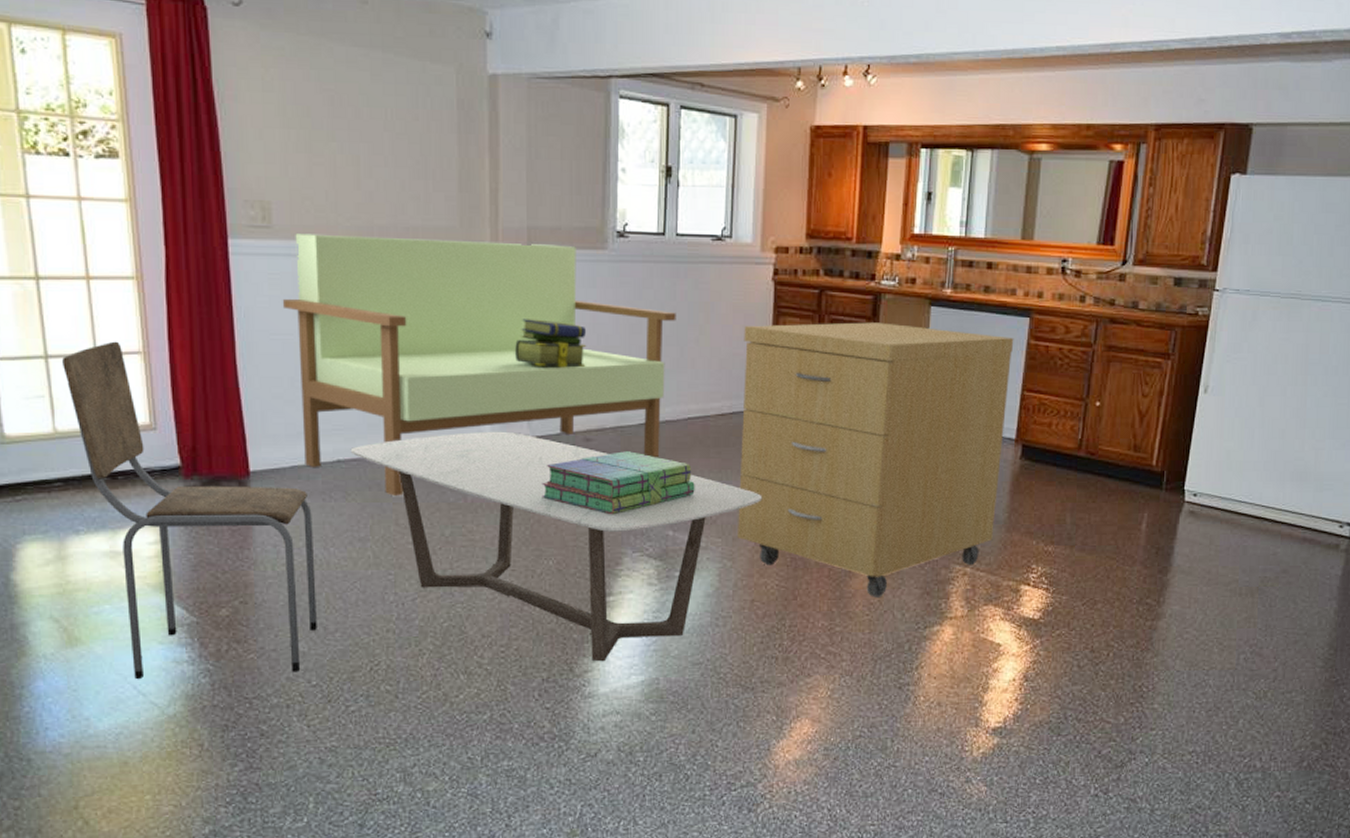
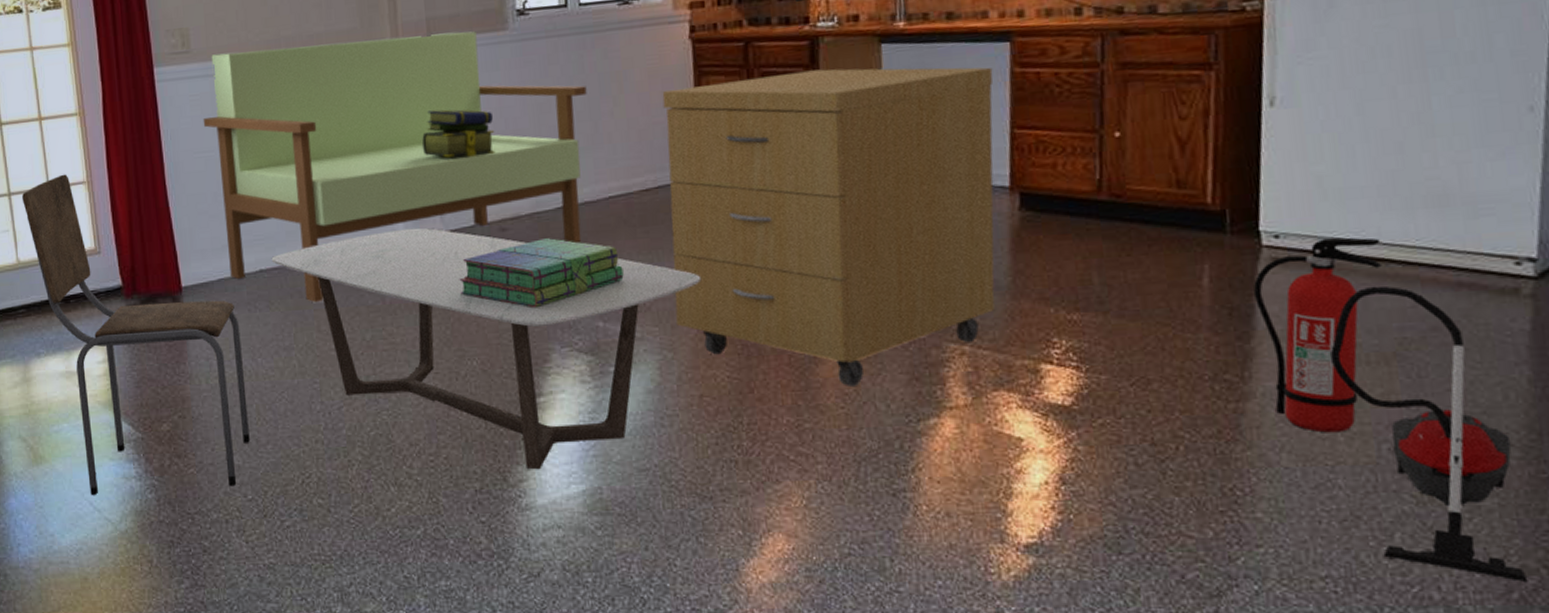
fire extinguisher: none [1174,498,1261,646] -> present [1253,236,1382,433]
vacuum cleaner: none [1217,537,1318,754] -> present [1329,285,1528,582]

